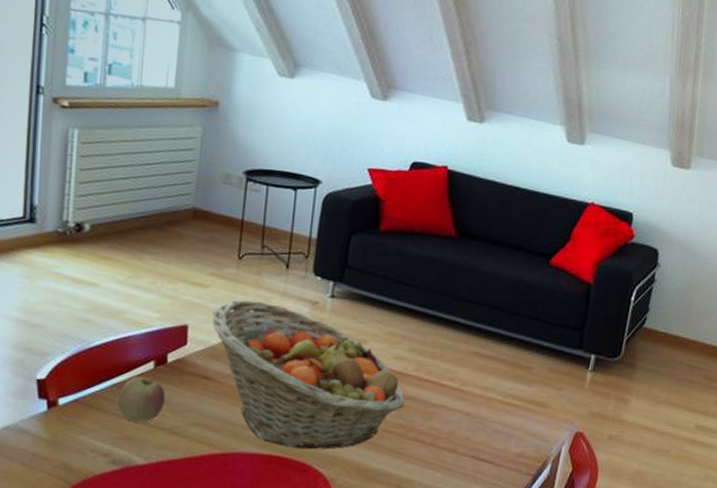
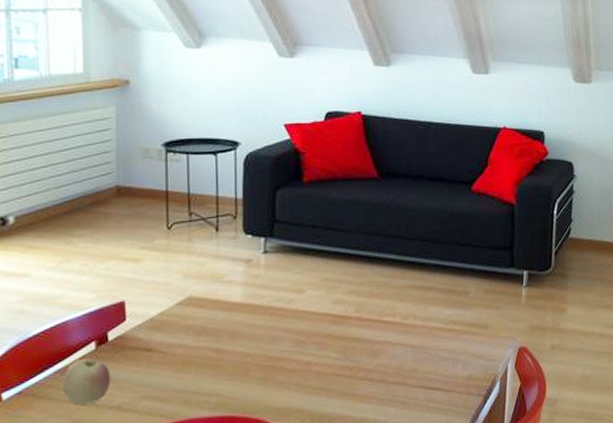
fruit basket: present [212,300,405,450] -> none [148,267,349,407]

